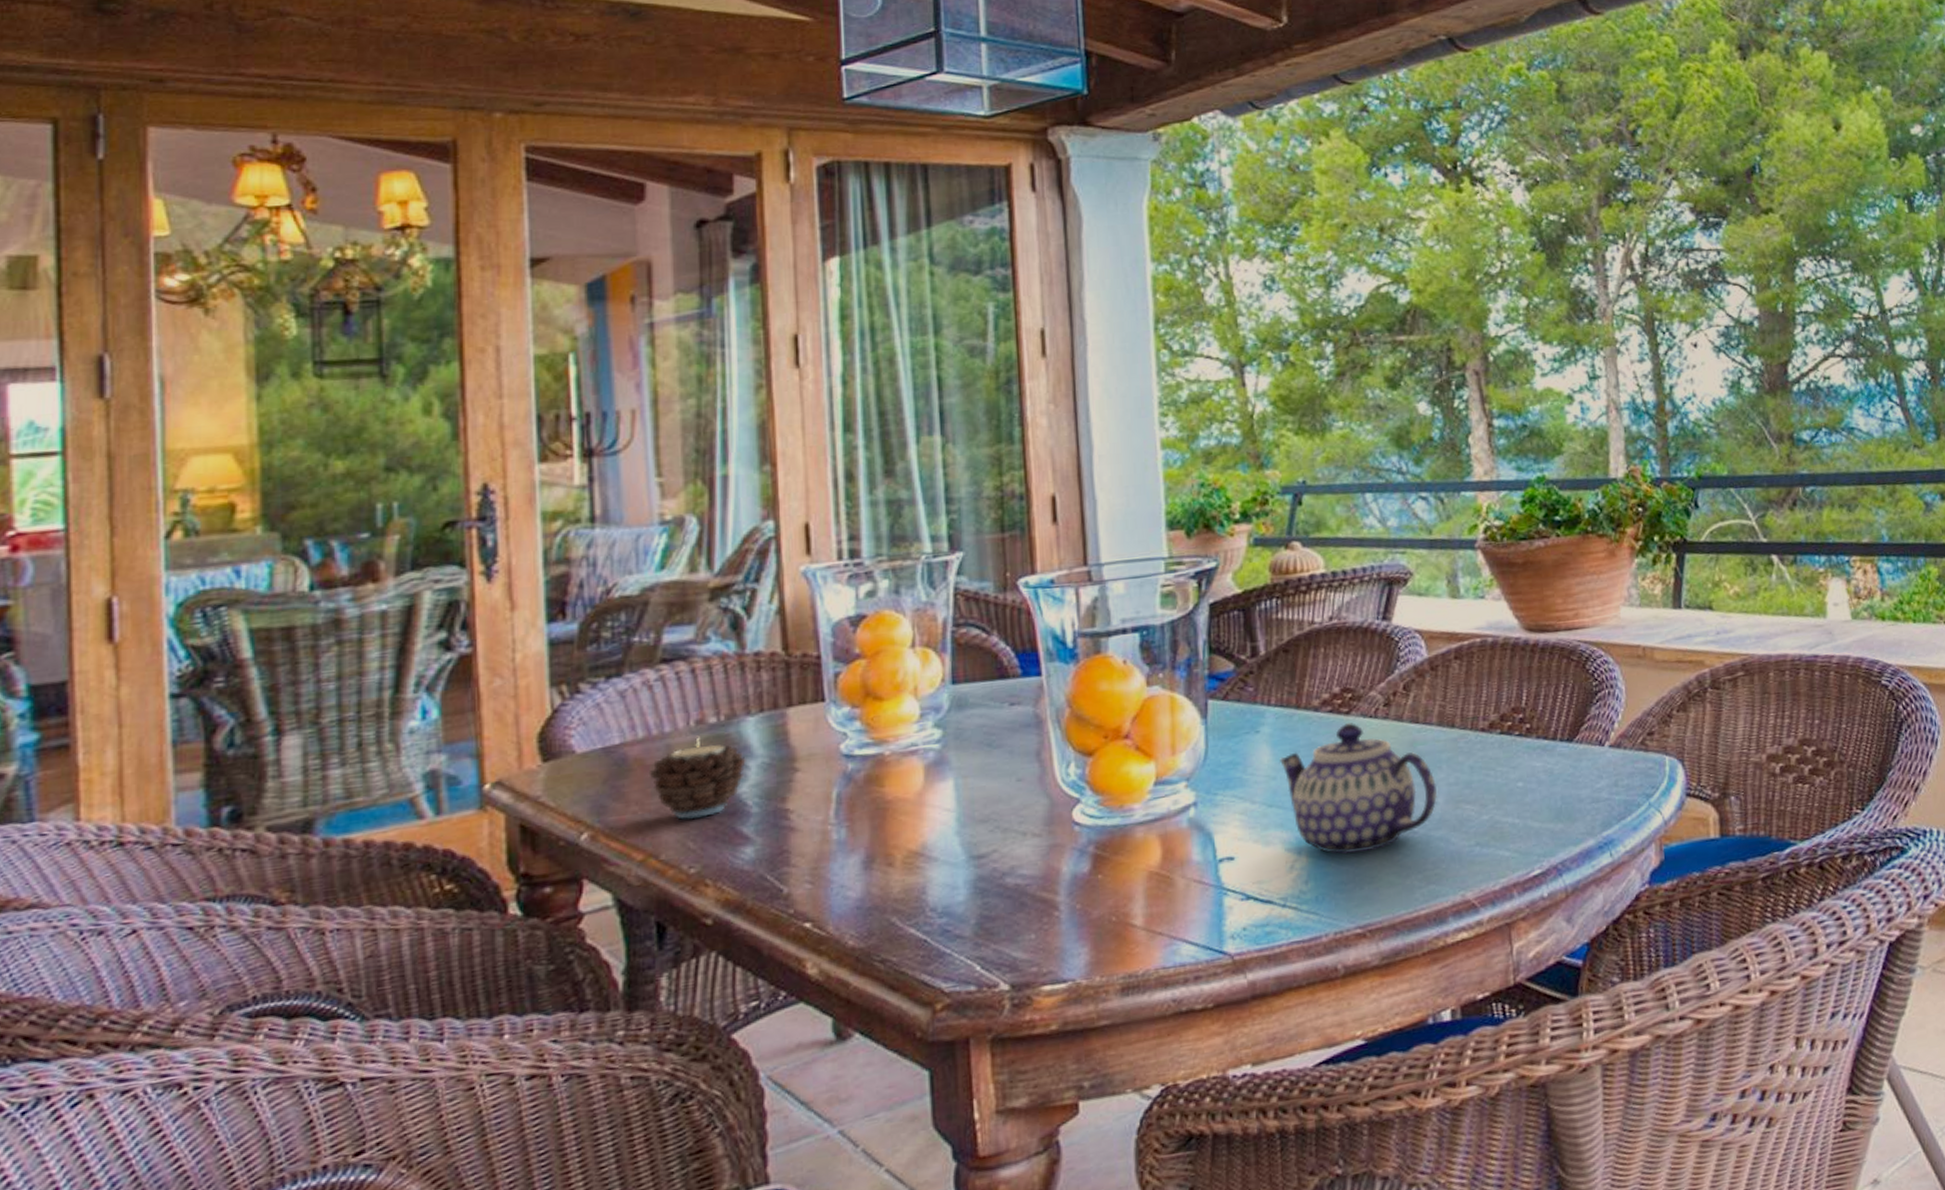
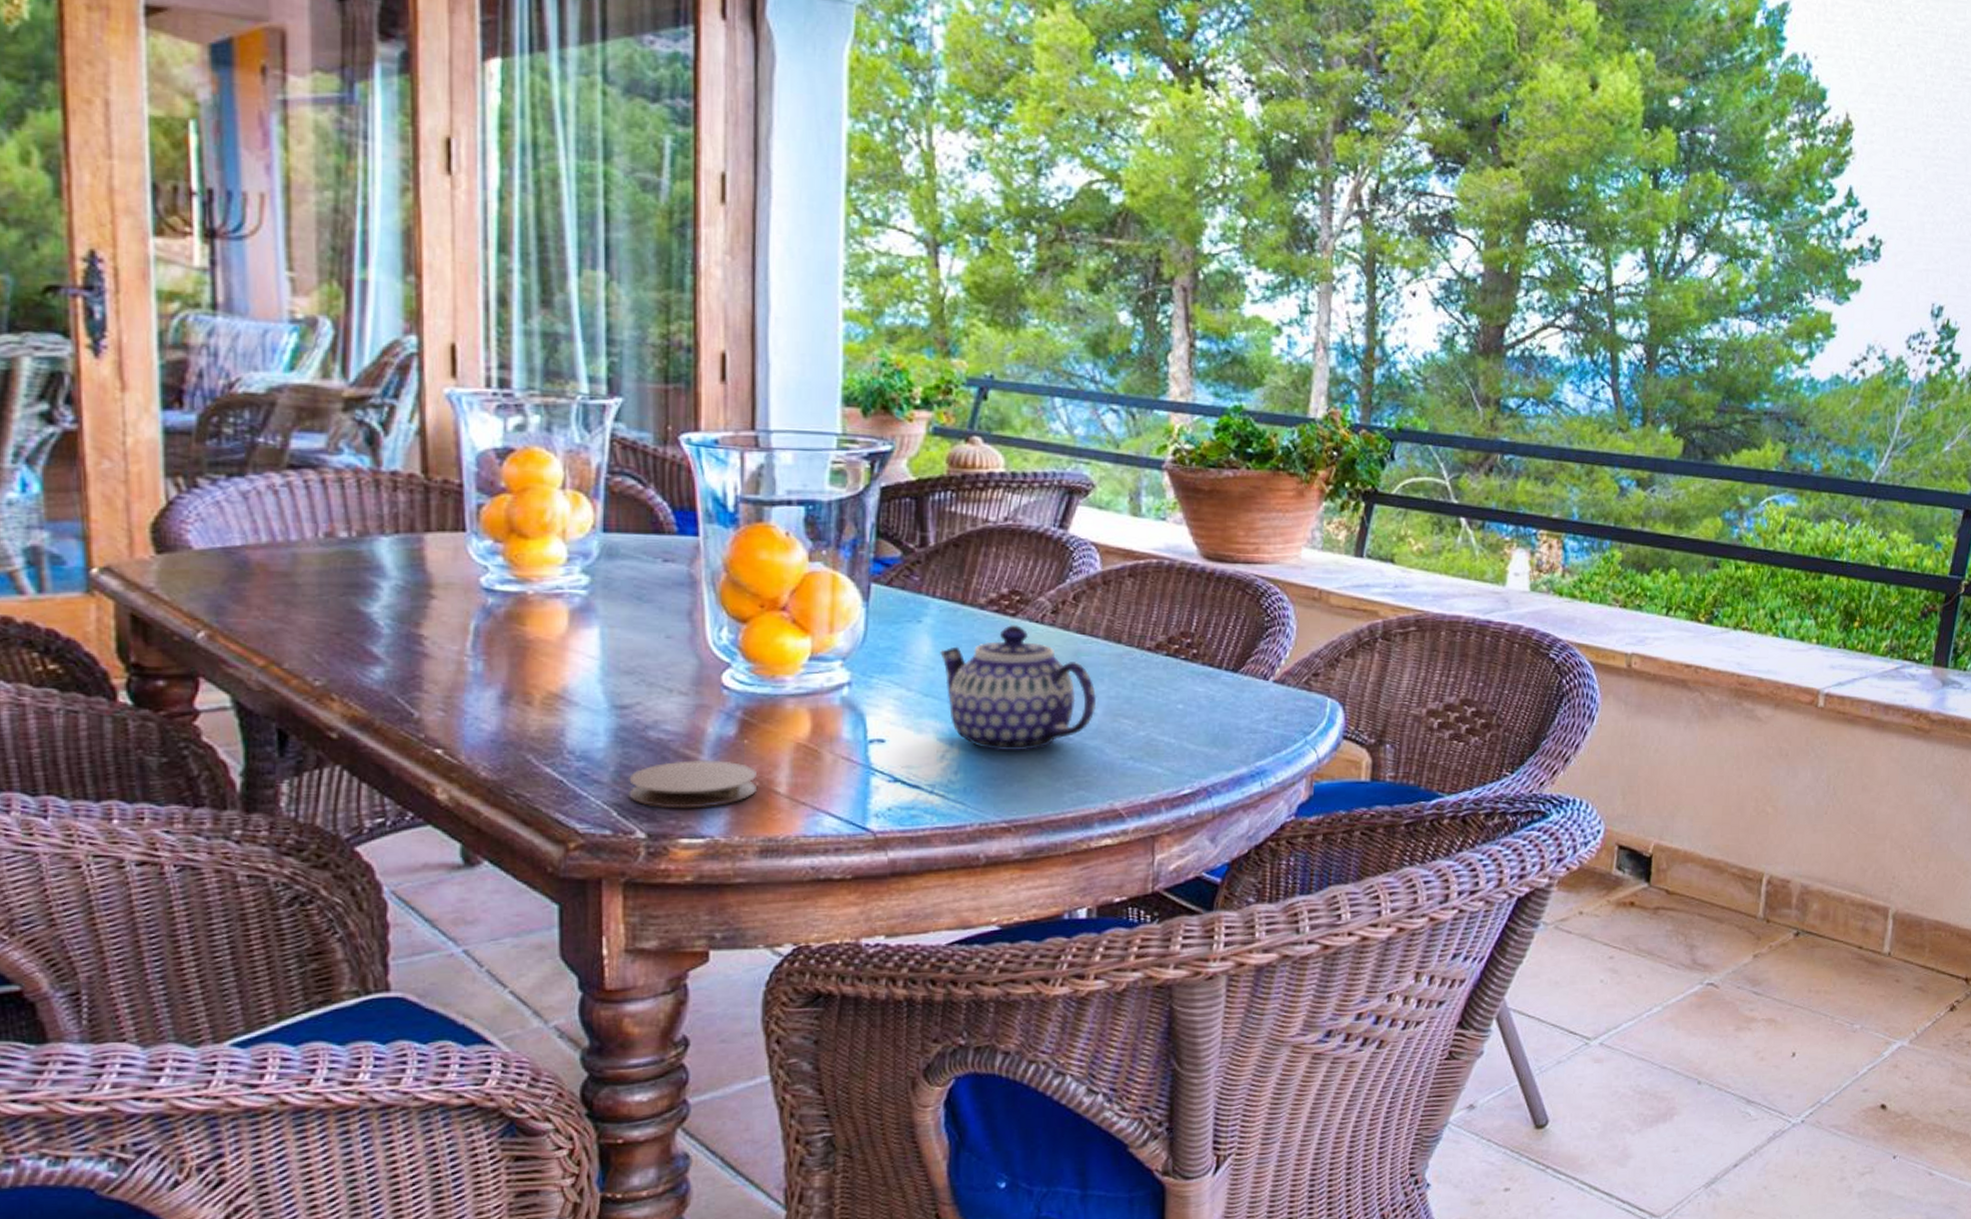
candle: present [648,737,746,819] -> none [272,550,379,631]
coaster: none [990,899,1114,956] -> present [629,759,758,809]

